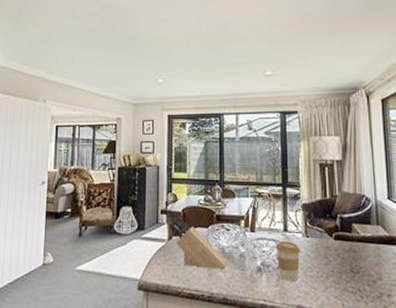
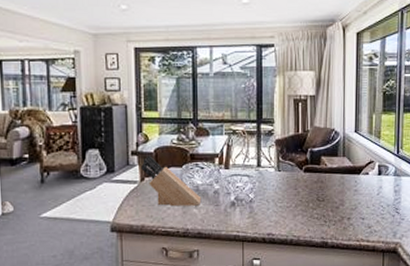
coffee cup: present [275,241,301,280] -> none [248,176,273,212]

